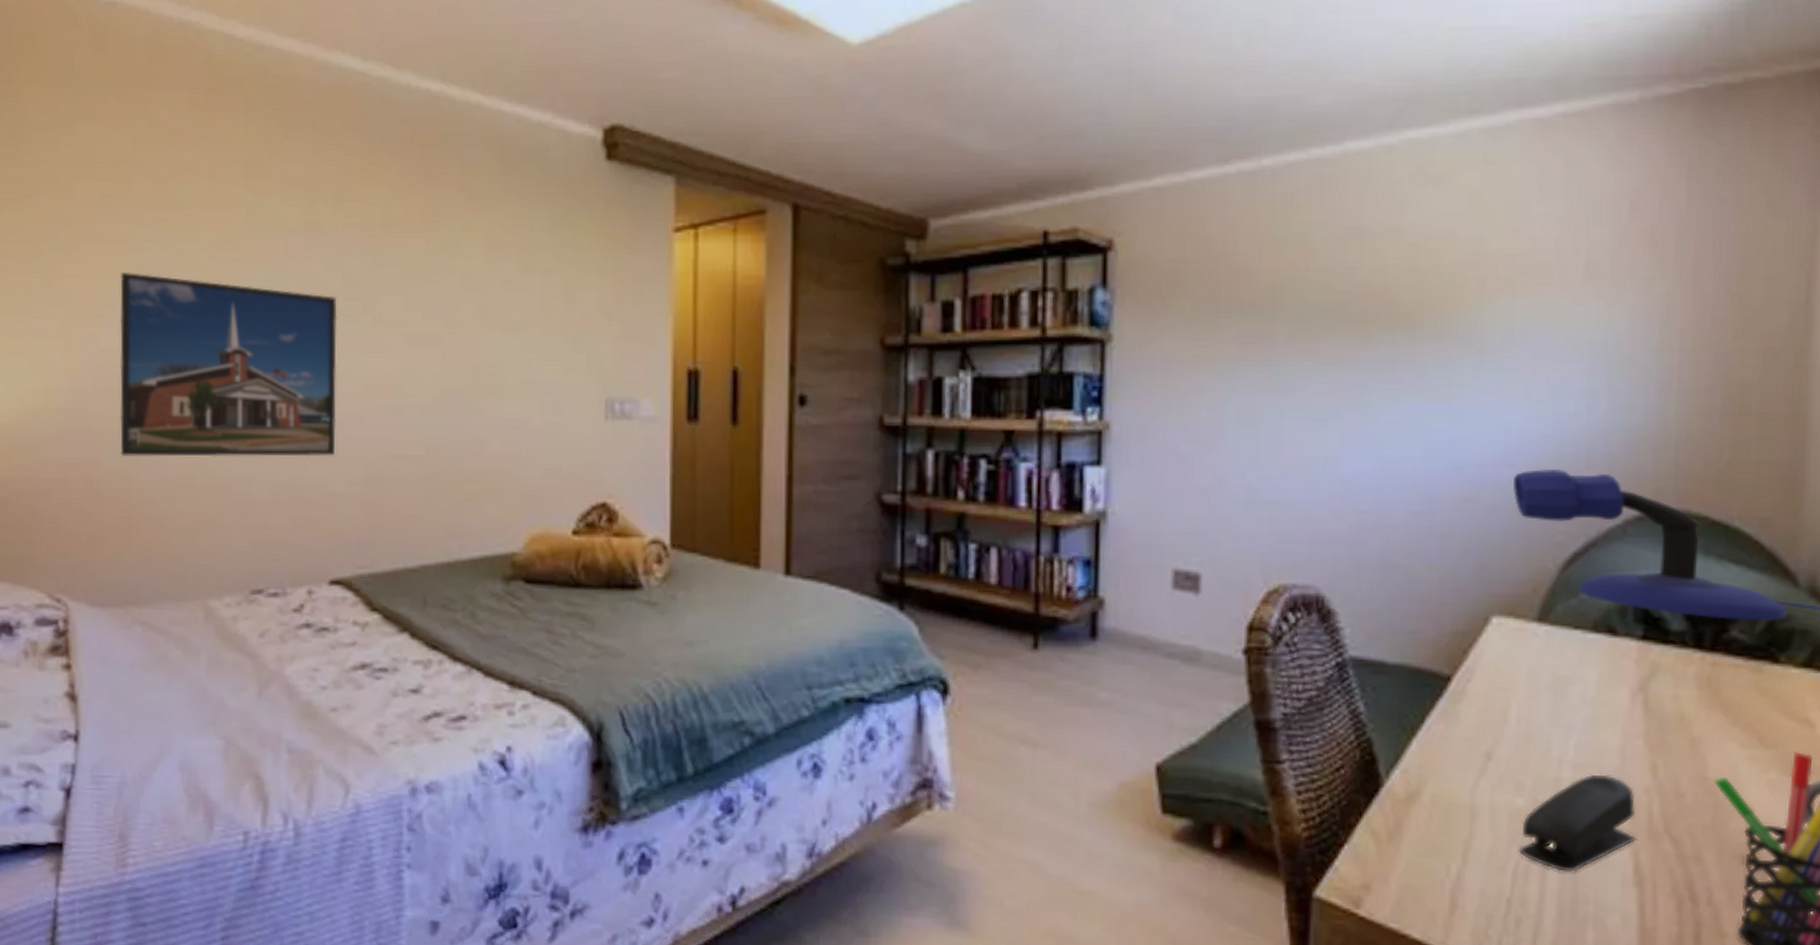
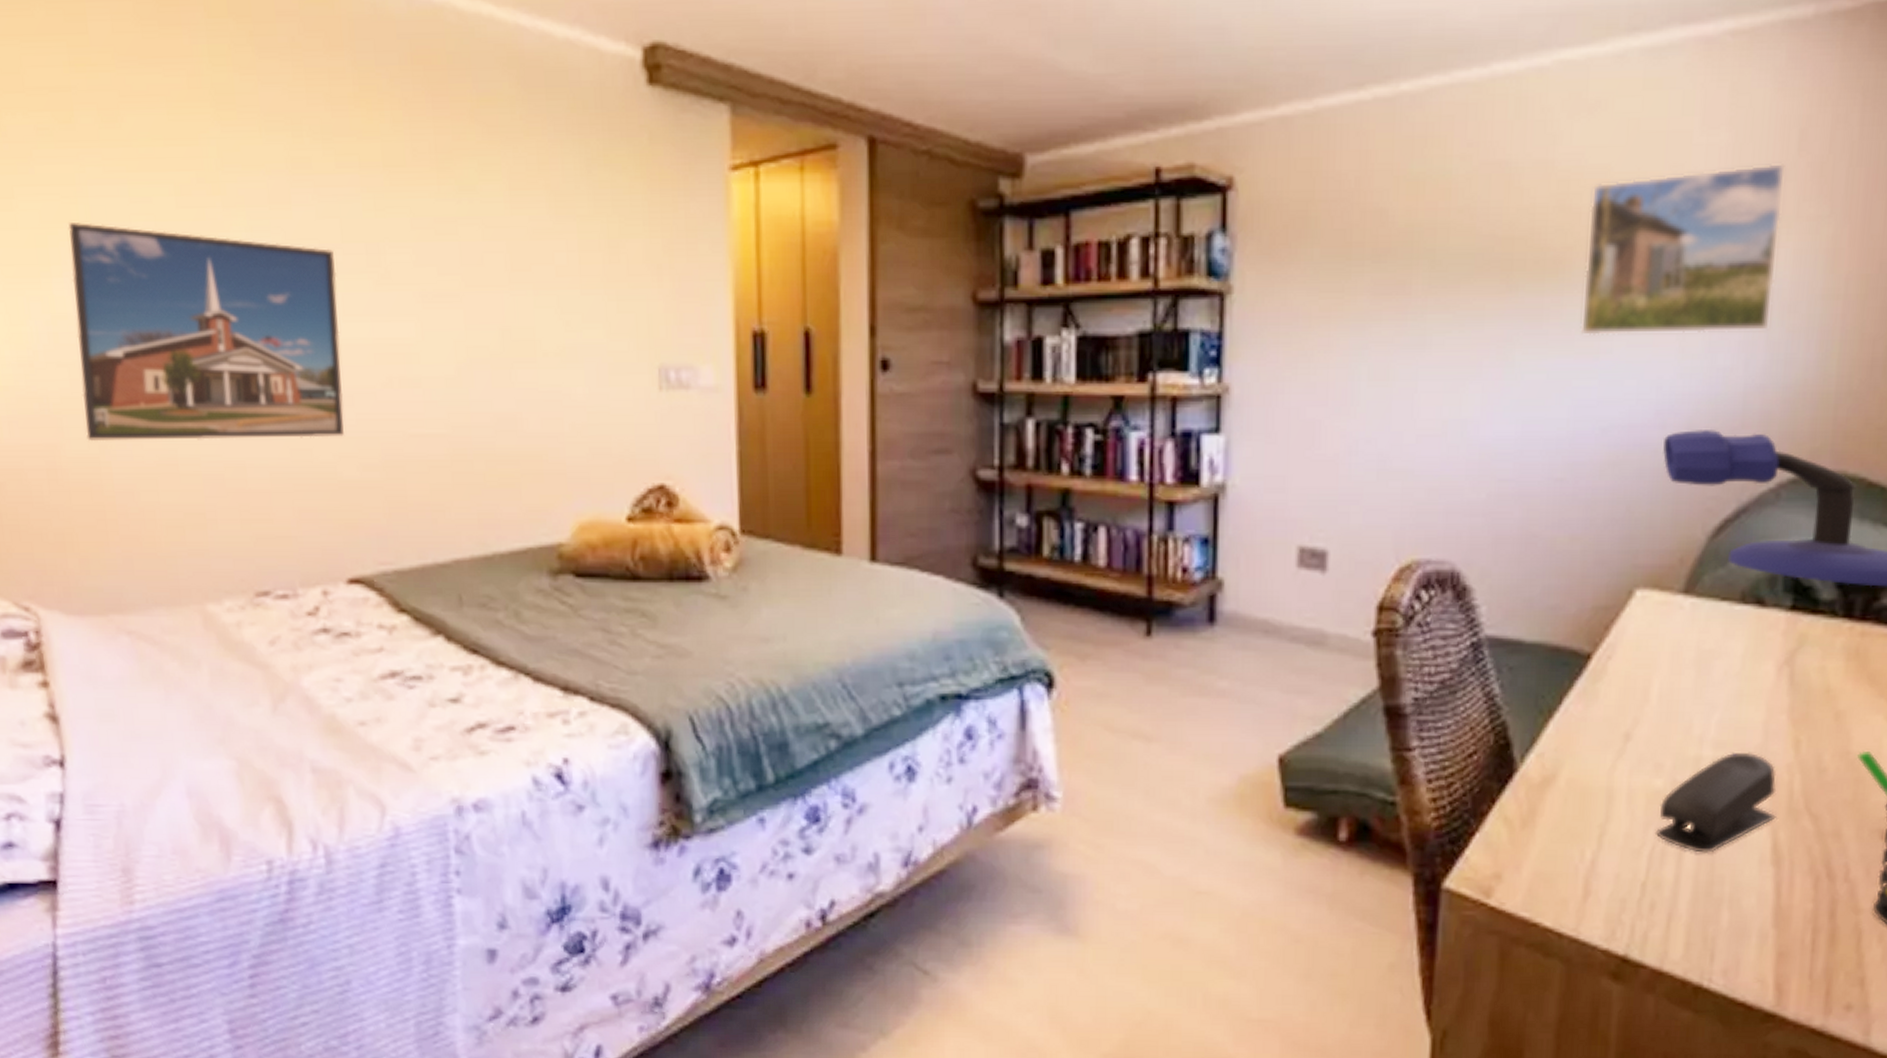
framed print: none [1431,228,1620,382] -> present [1580,162,1787,335]

